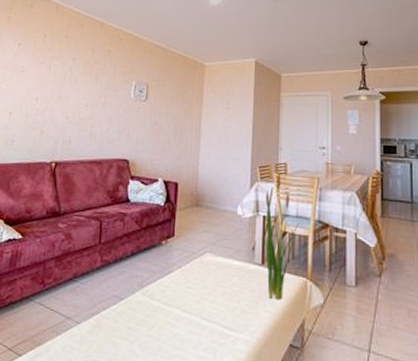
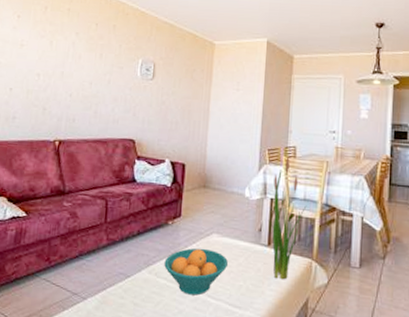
fruit bowl: none [158,268,222,318] -> present [164,248,228,296]

